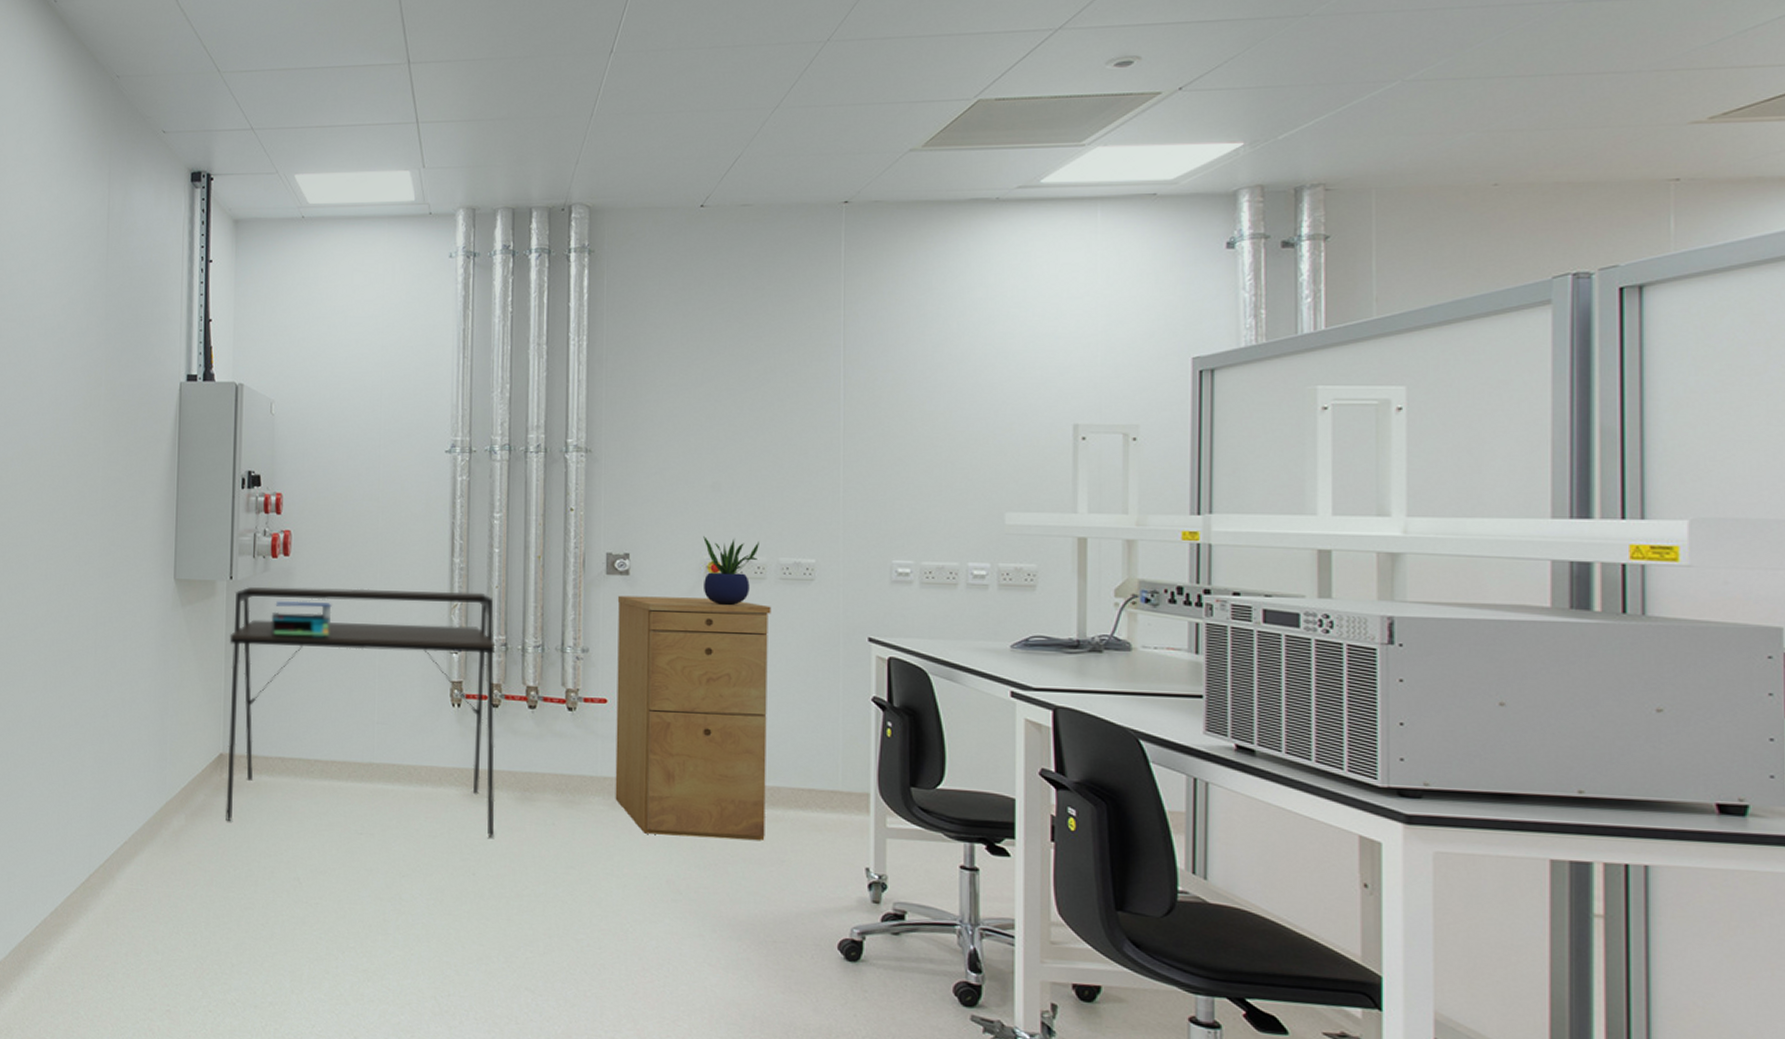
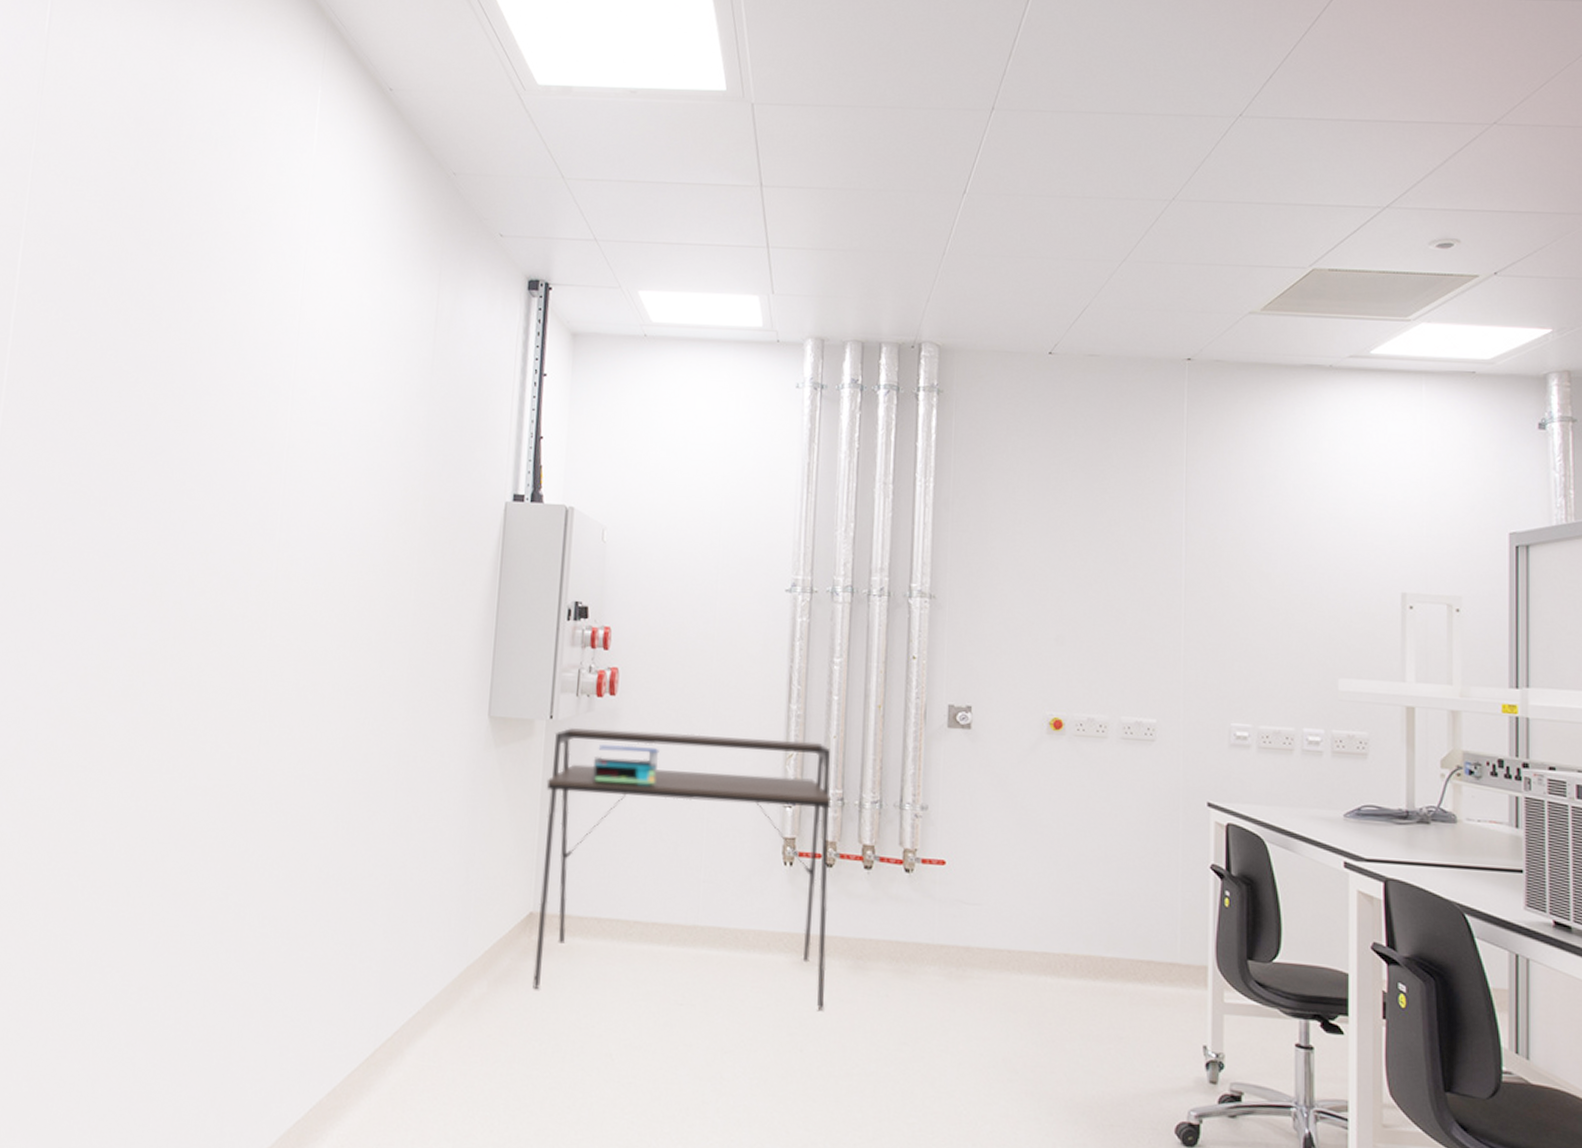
filing cabinet: present [615,595,772,841] -> none [951,750,1113,1016]
potted plant: present [703,535,759,606] -> none [1046,690,1101,765]

